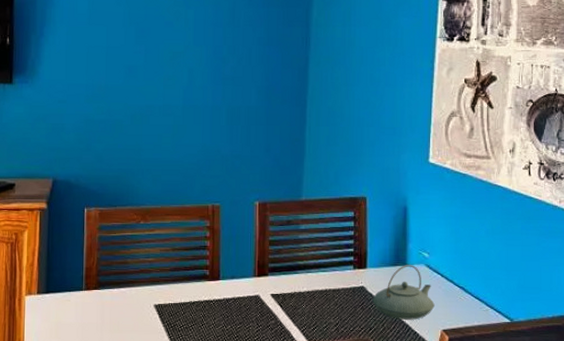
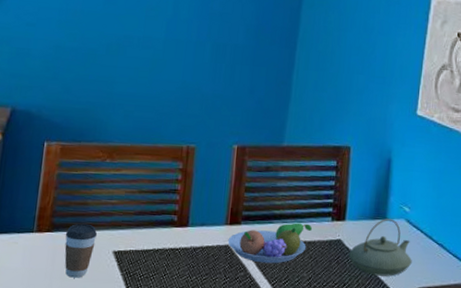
coffee cup: none [110,280,139,330] -> present [64,223,98,278]
fruit bowl: none [257,272,336,312] -> present [227,223,313,264]

